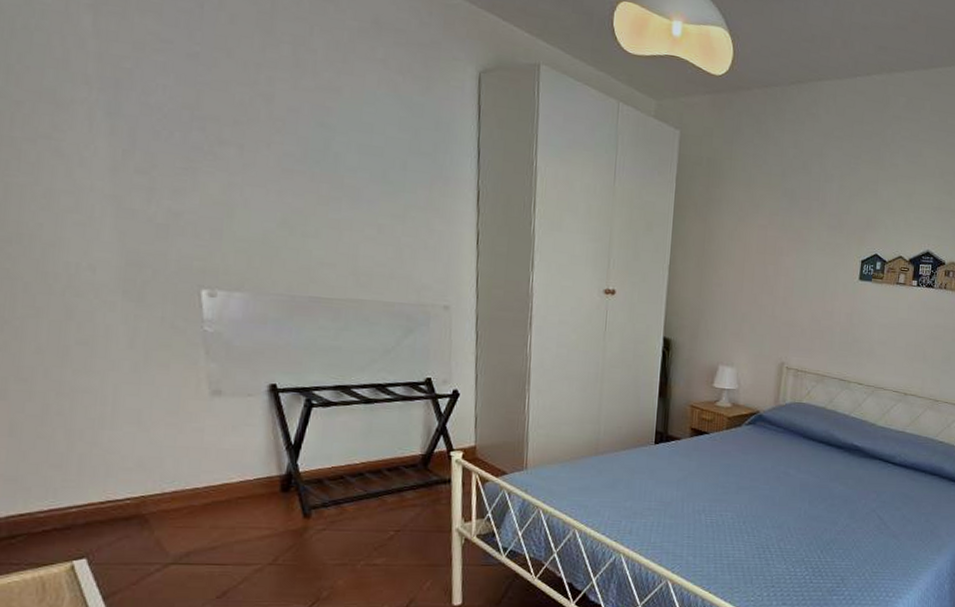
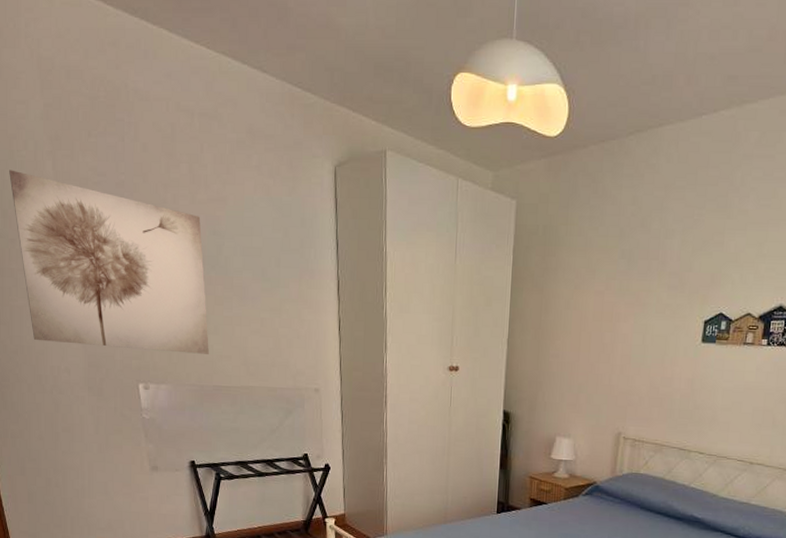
wall art: none [22,17,307,260] -> present [9,170,209,354]

